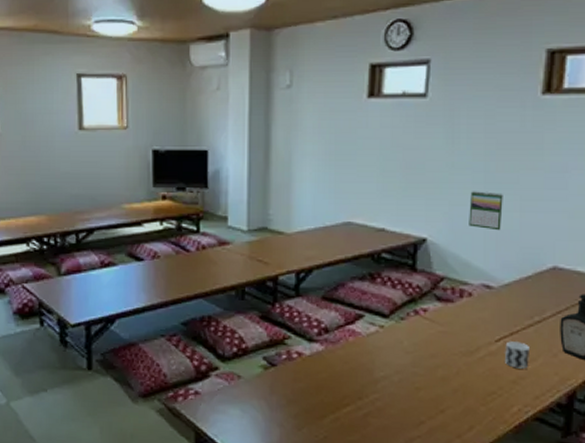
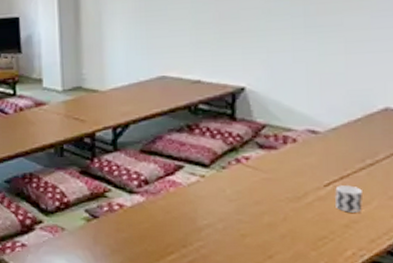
calendar: present [469,191,503,231] -> none [289,35,326,75]

